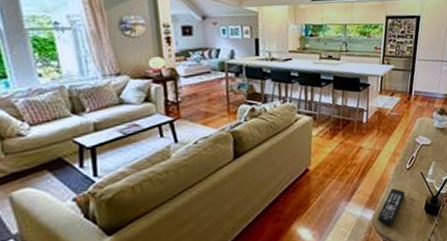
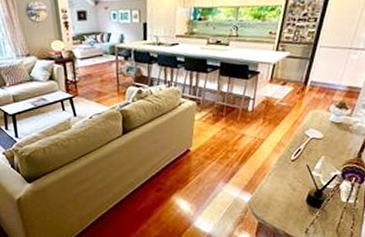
remote control: present [377,188,405,226] -> none [254,176,286,210]

